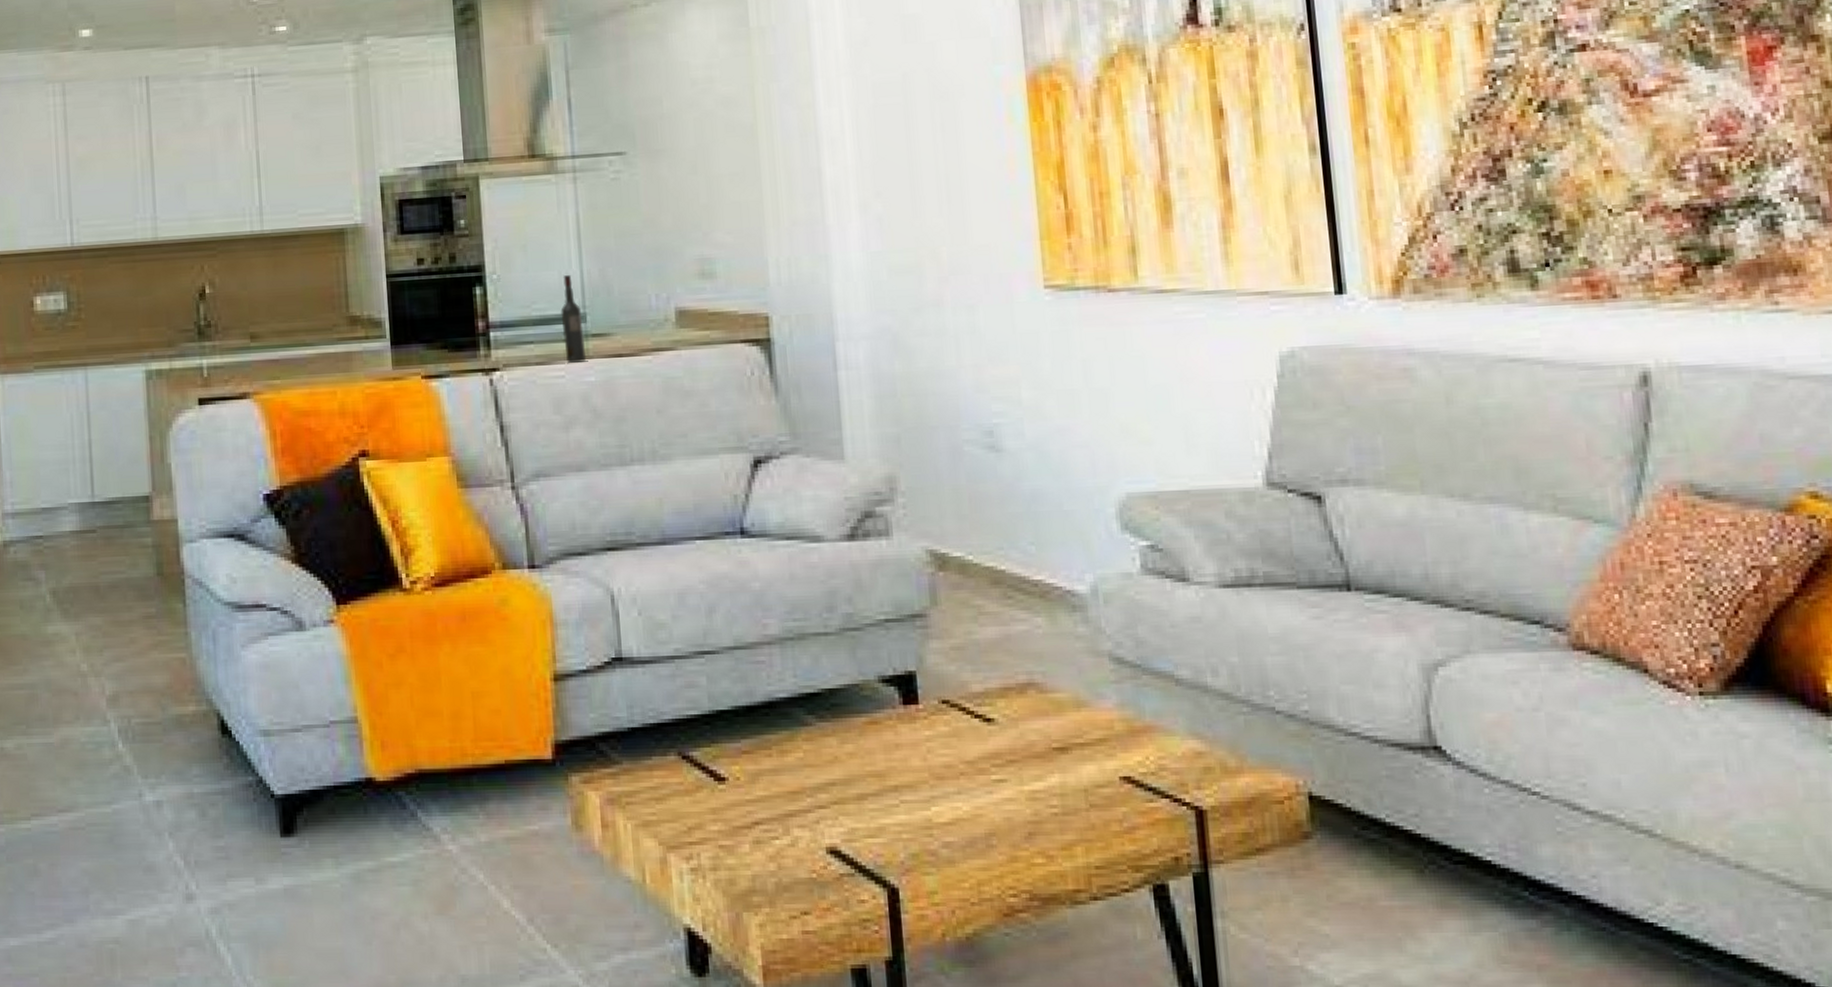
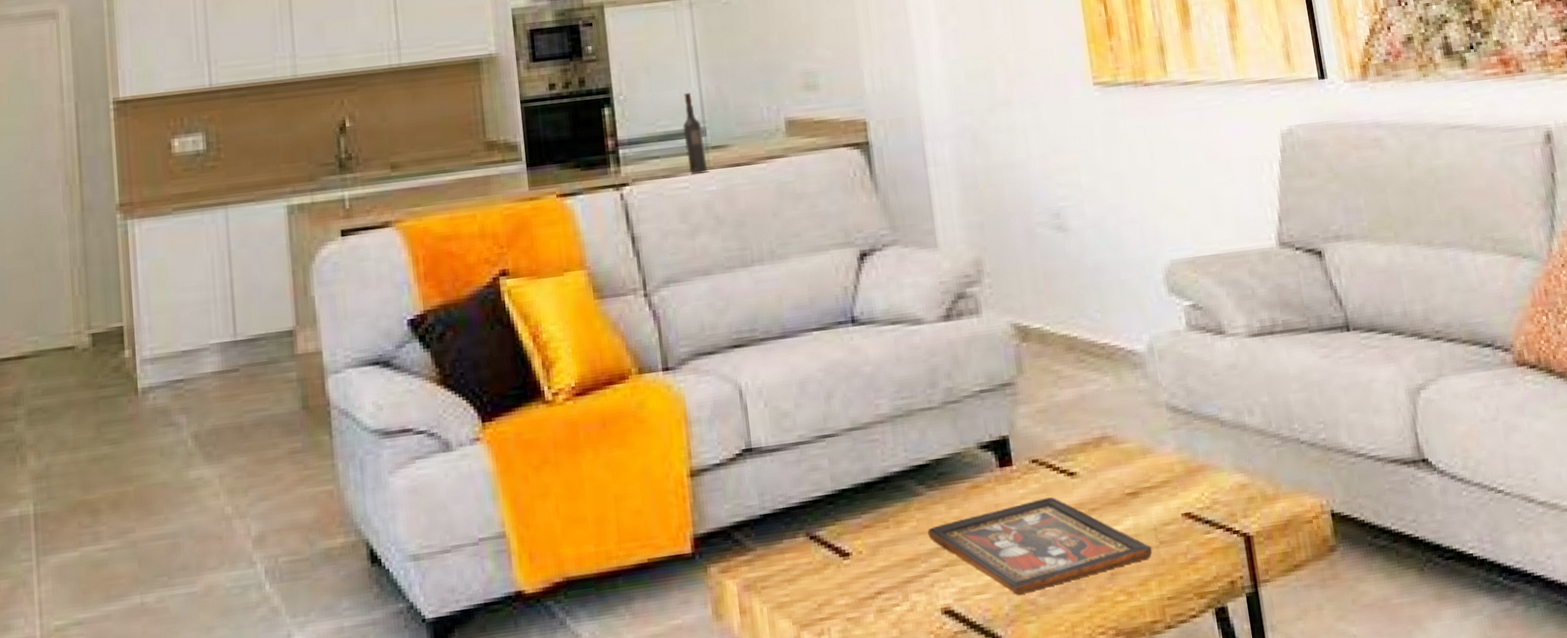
decorative tray: none [815,743,1081,843] -> present [927,497,1152,595]

